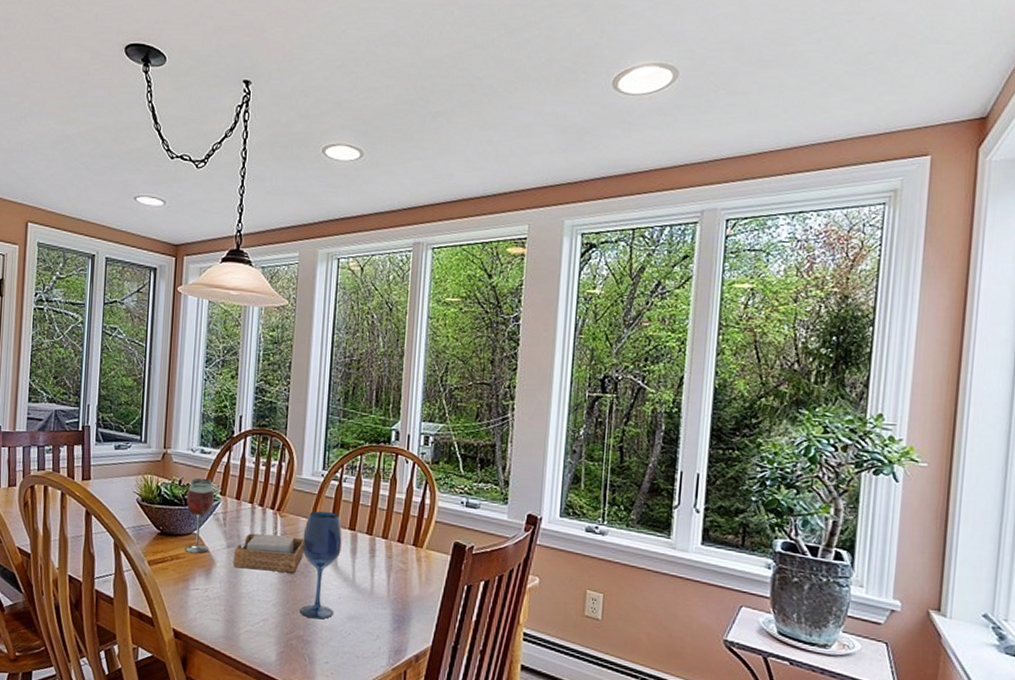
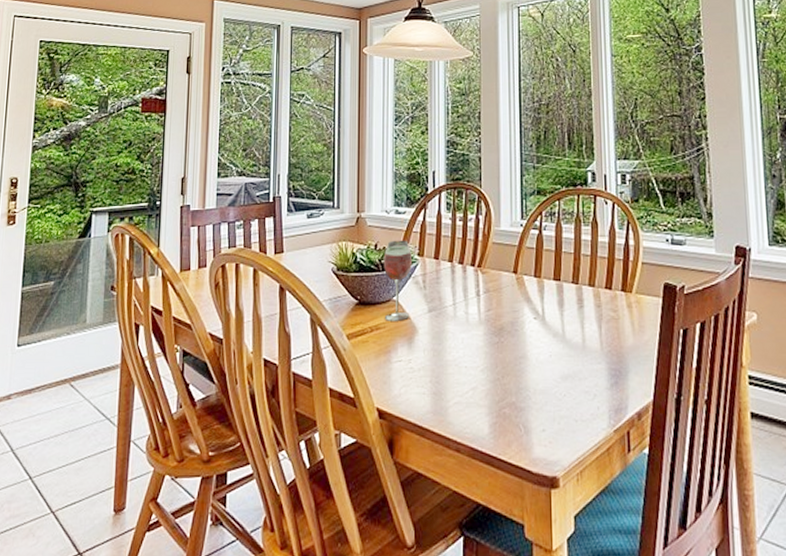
napkin holder: present [232,533,304,573] -> none [435,294,509,333]
wineglass: present [299,511,342,620] -> none [507,263,548,382]

